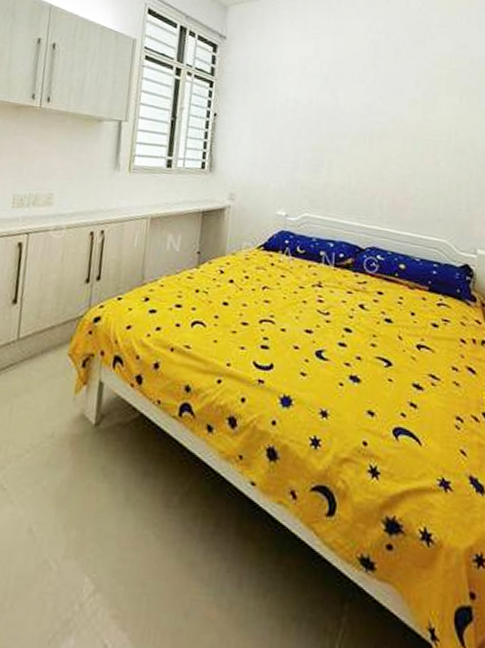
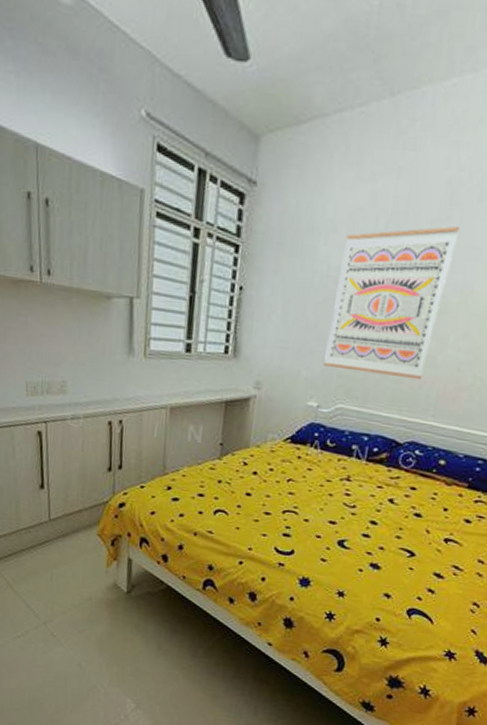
wall art: none [289,71,385,191] -> present [324,225,460,380]

